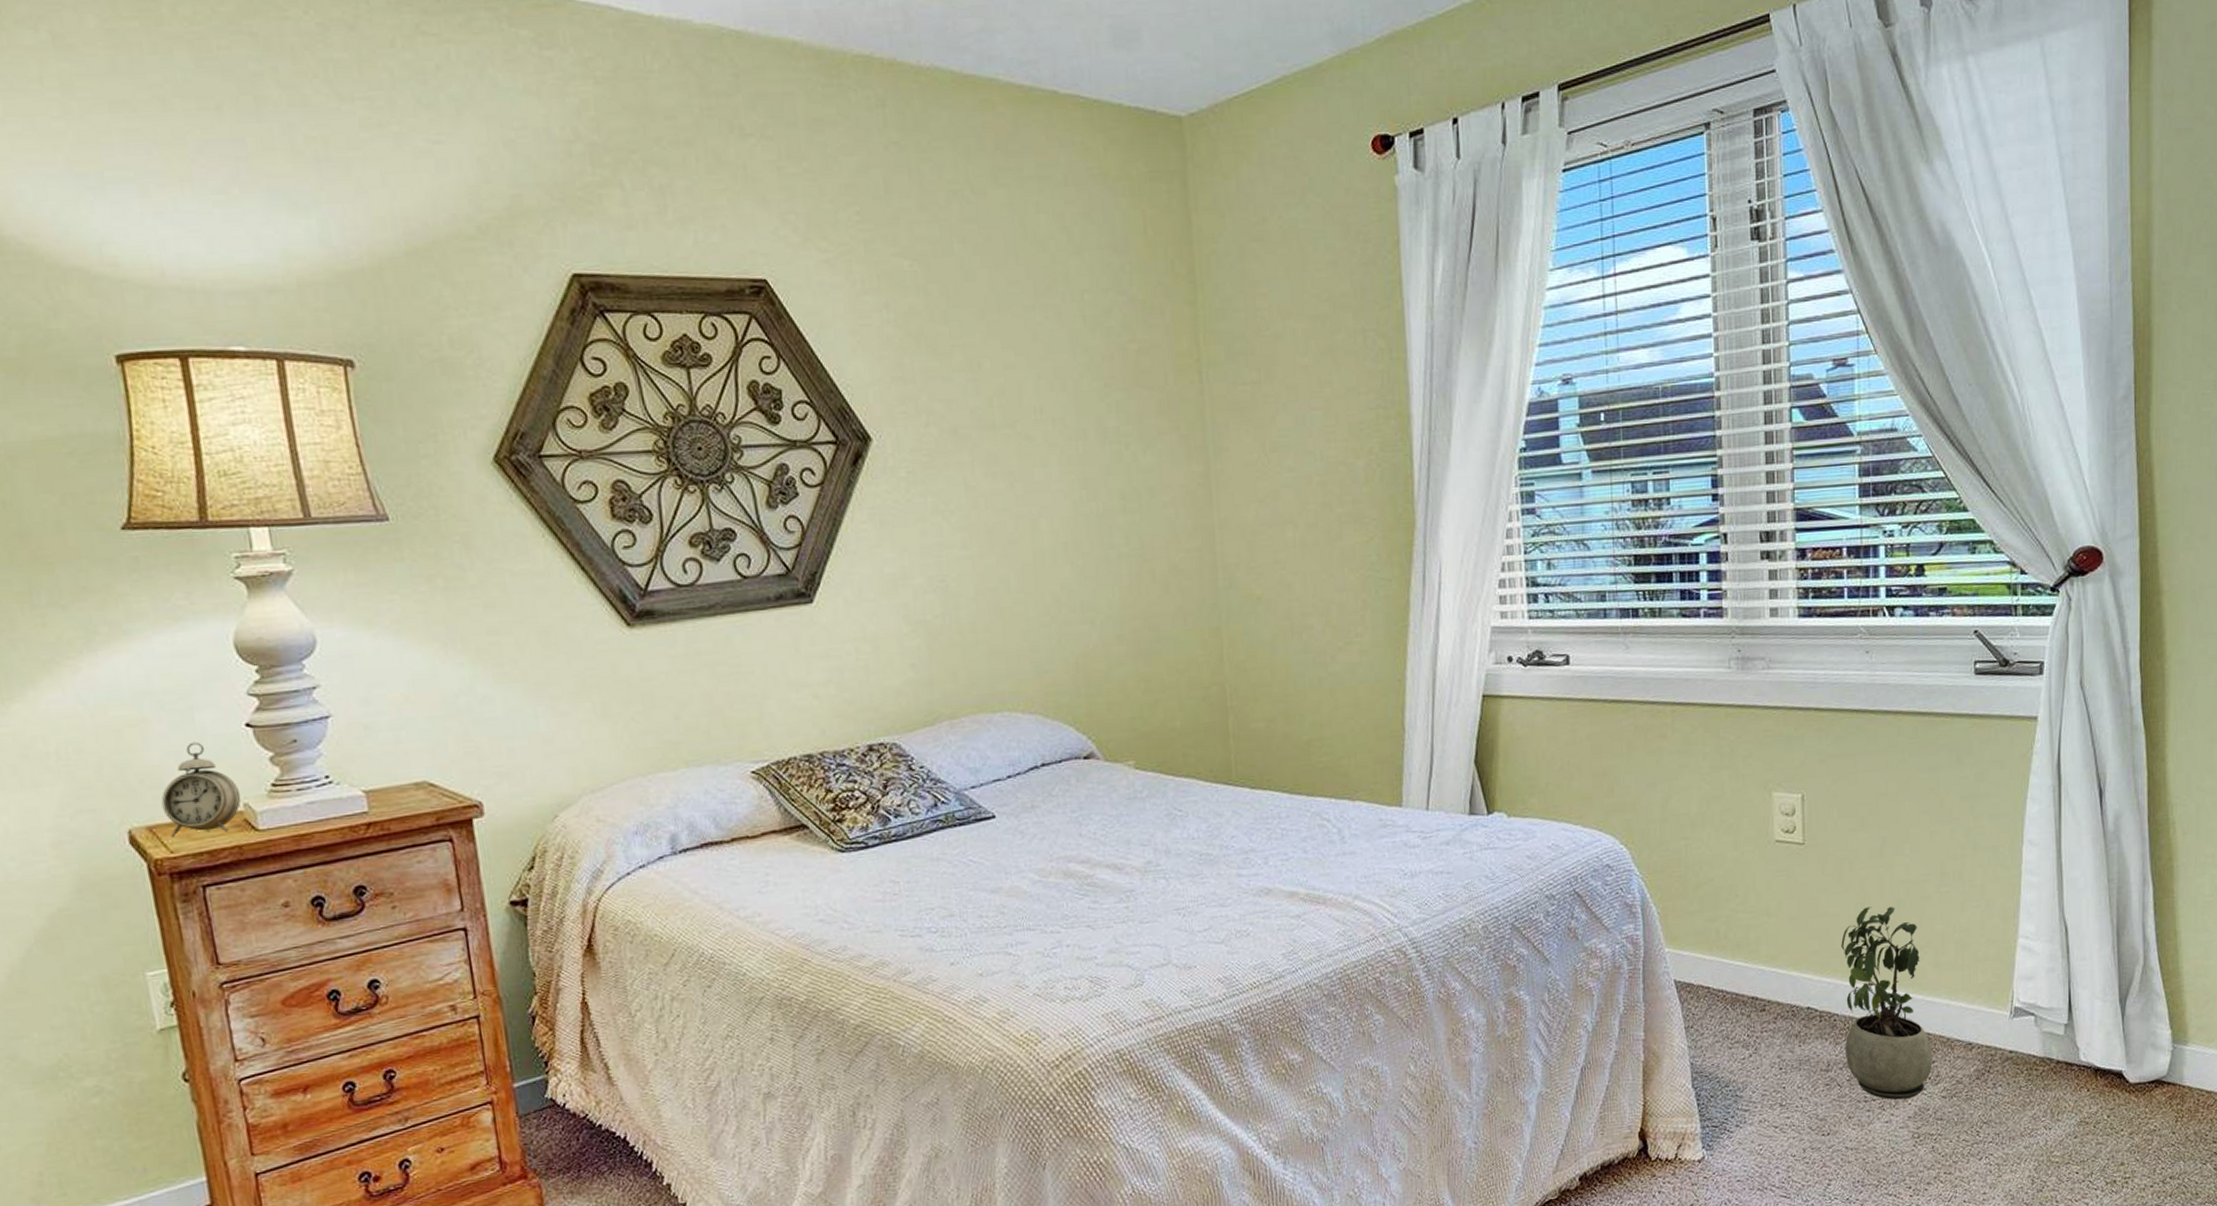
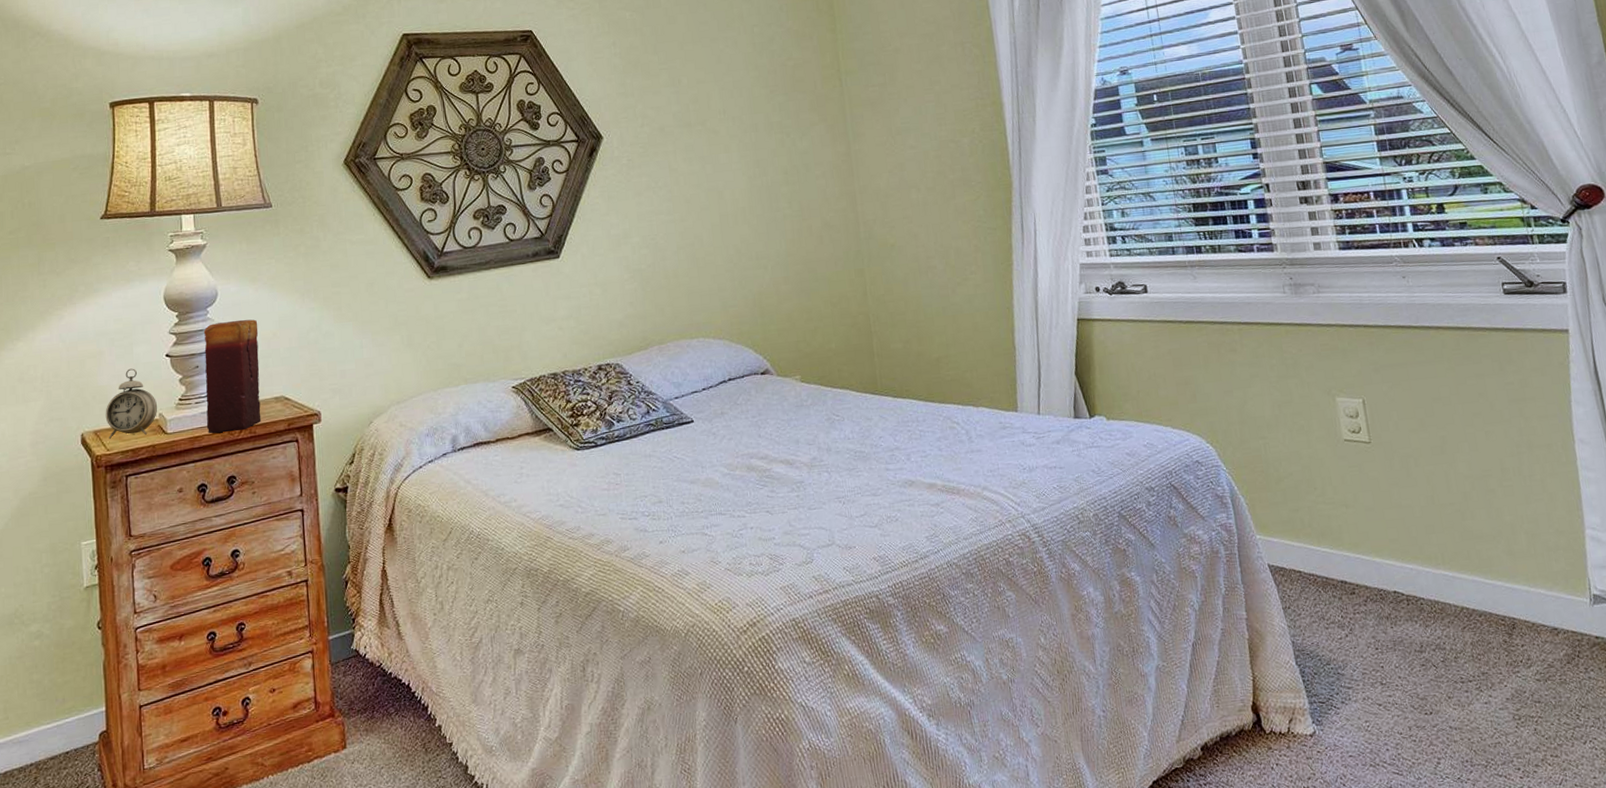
candle: none [300,677,397,830] -> present [203,319,262,433]
potted plant: present [1841,906,1932,1100] -> none [1417,499,1522,682]

